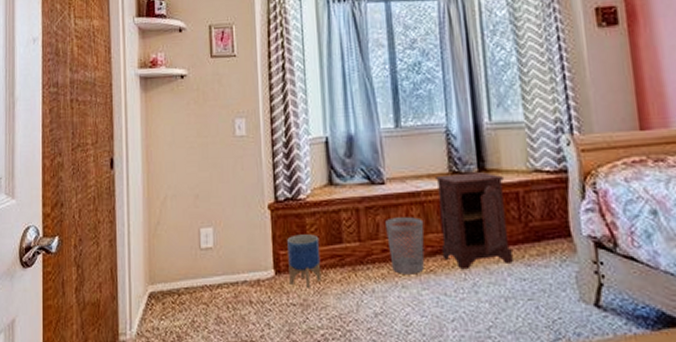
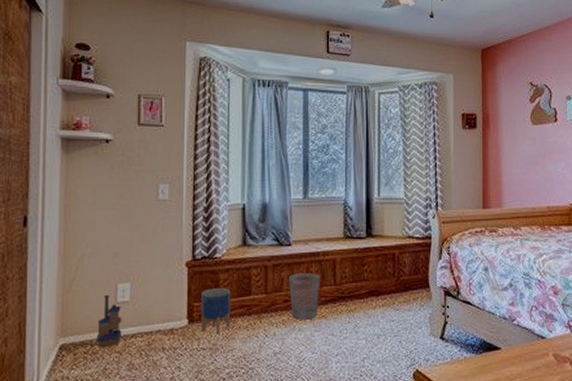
toy house: none [182,241,208,297] -> present [95,295,122,347]
nightstand: present [436,172,513,270] -> none [332,237,386,315]

